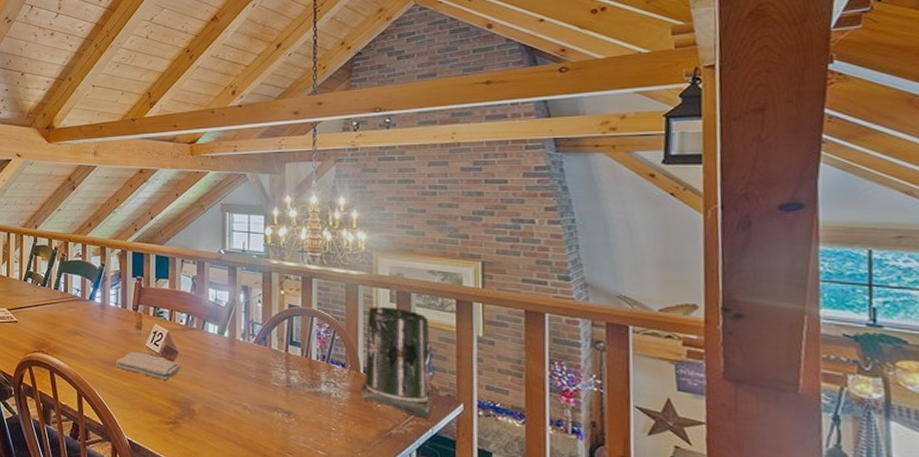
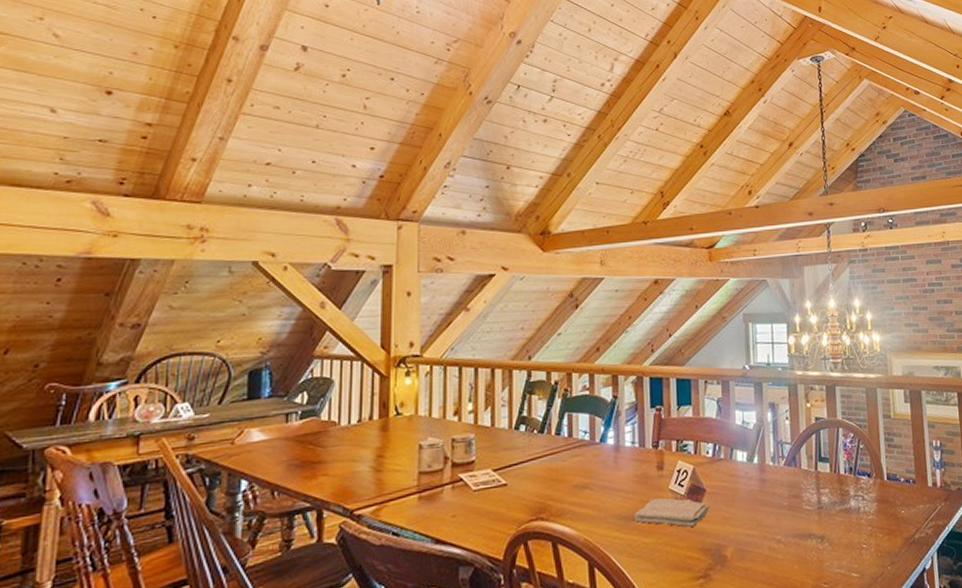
pitcher: present [360,307,434,418] -> none [885,407,948,516]

